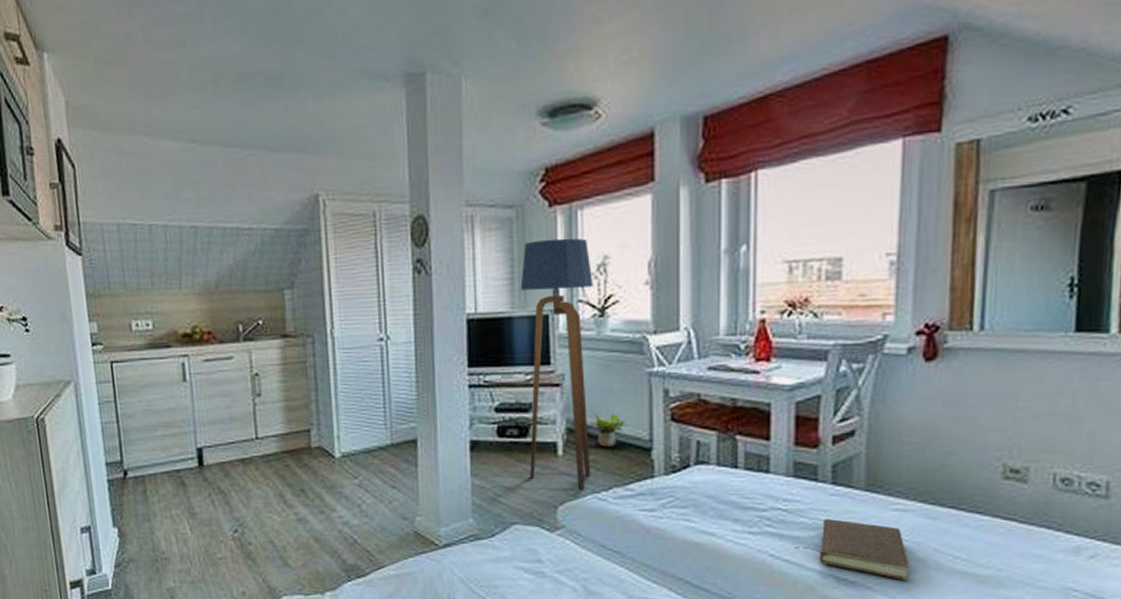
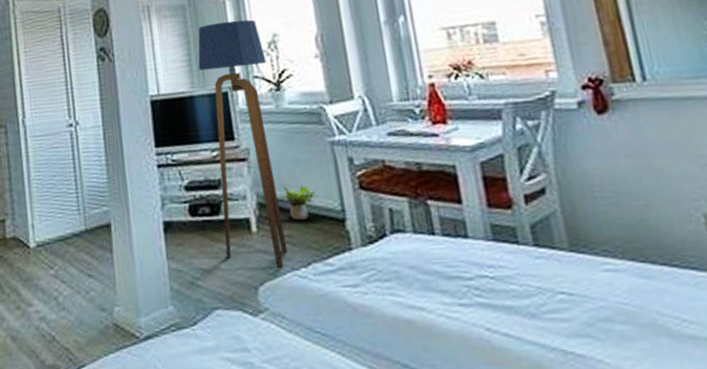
book: present [793,519,910,579] -> none [509,284,639,349]

